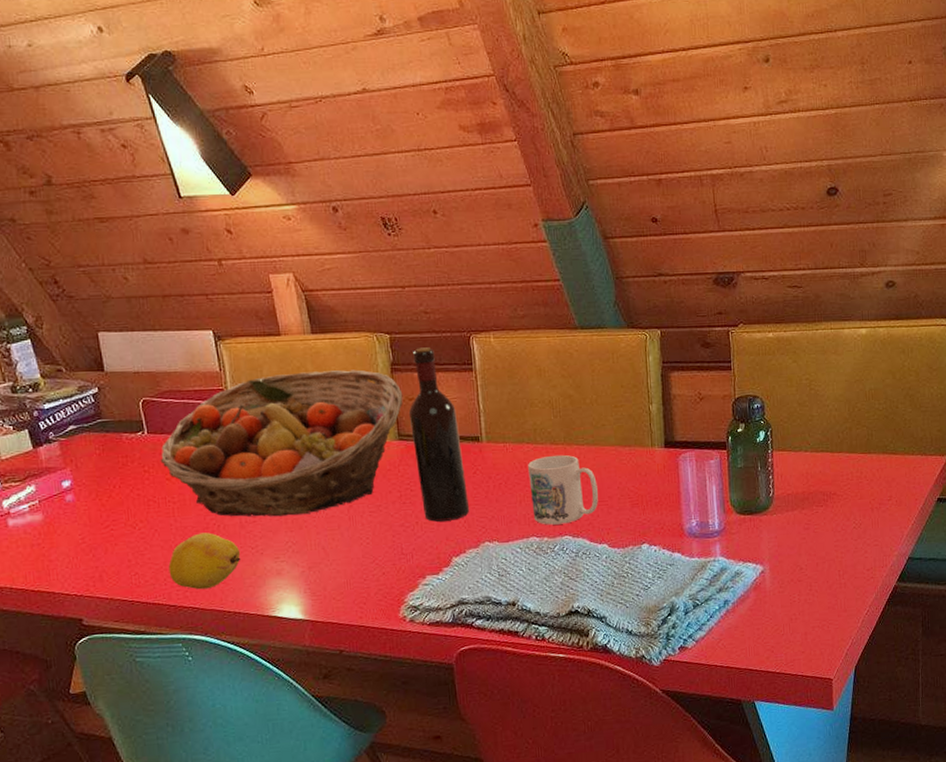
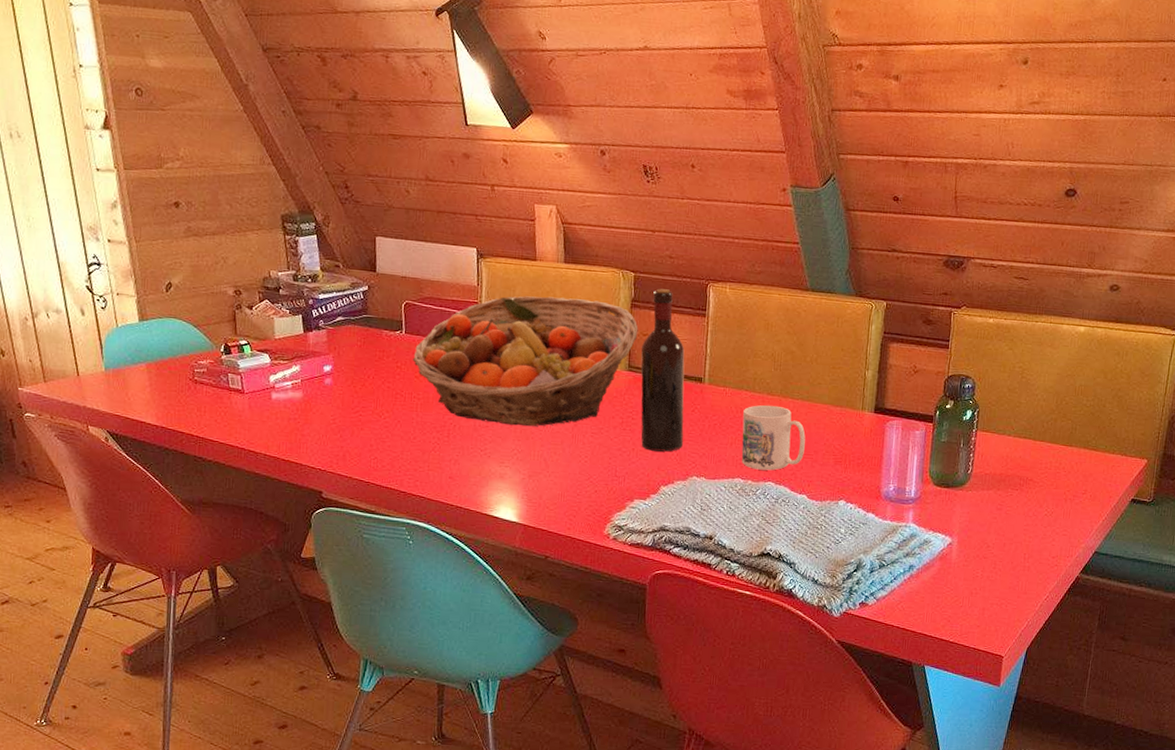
fruit: present [168,532,241,590] -> none [404,430,470,482]

